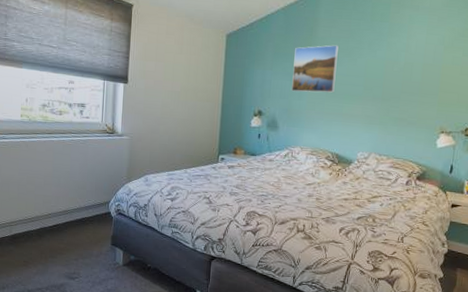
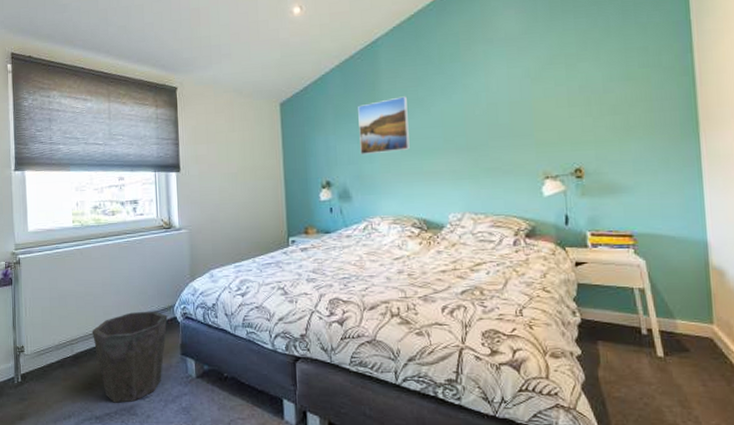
waste bin: none [30,203,103,281] -> present [92,311,168,403]

